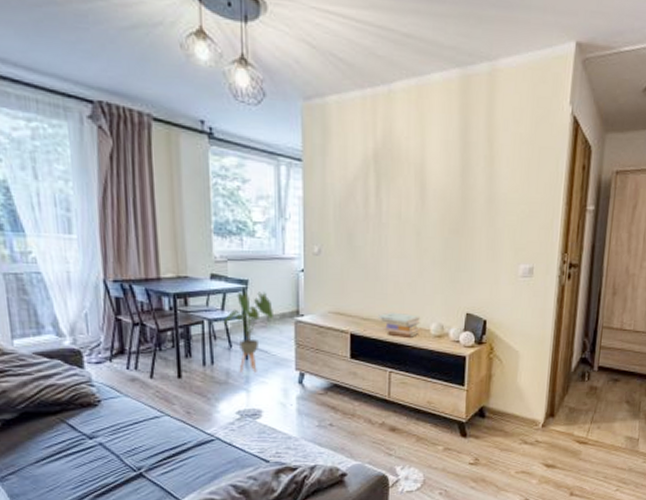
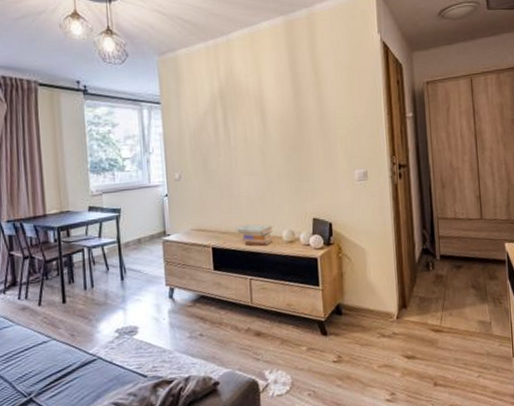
house plant: present [223,291,275,373] -> none [101,217,145,293]

